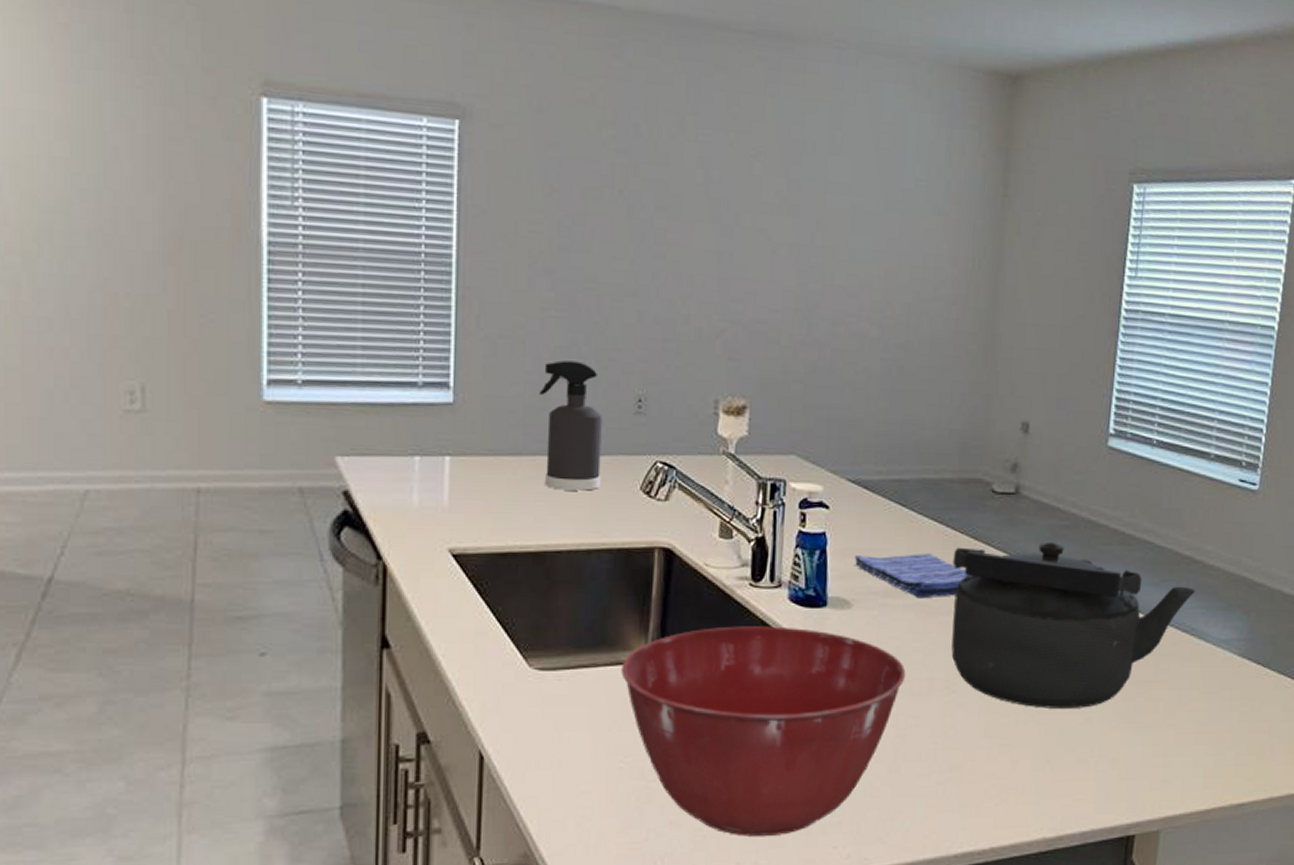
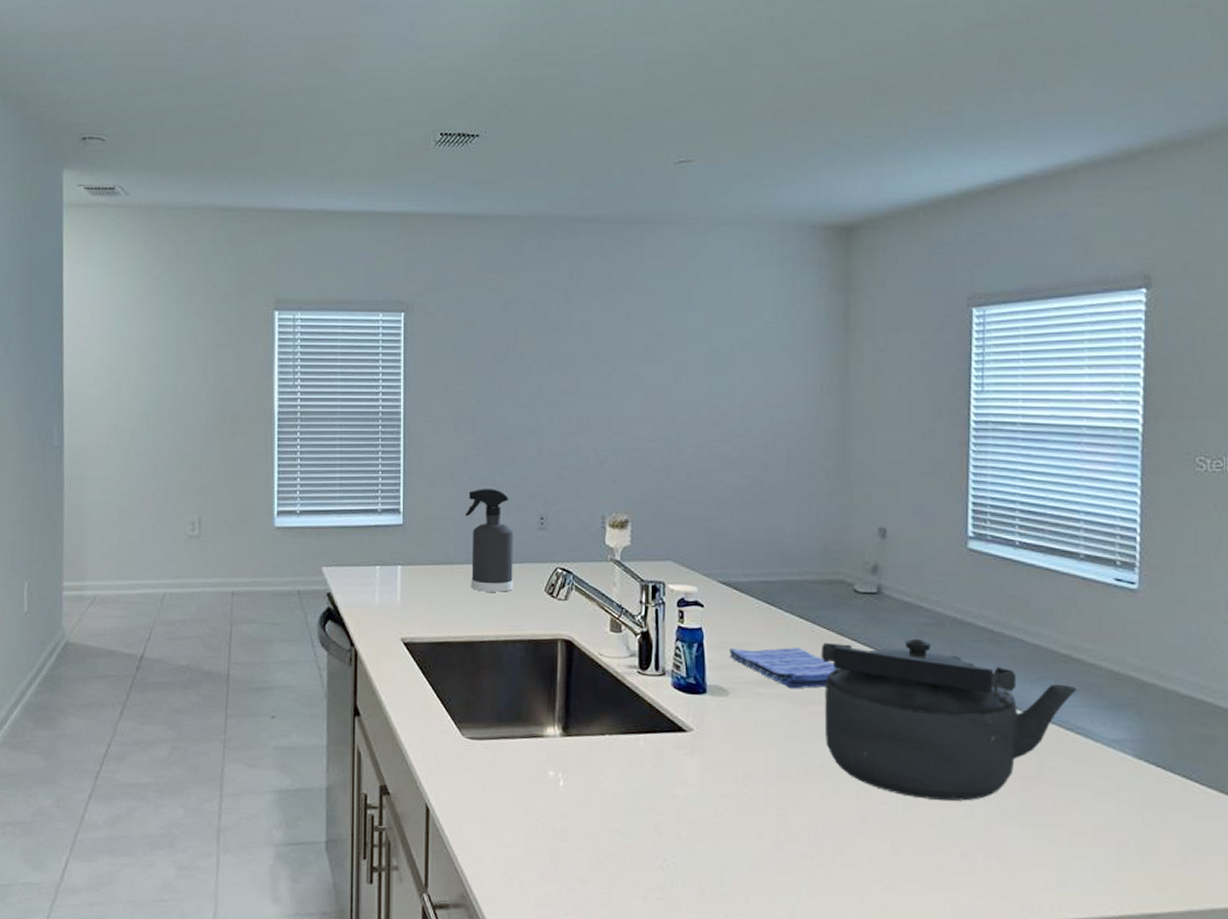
mixing bowl: present [621,626,906,837] -> none [534,708,783,900]

